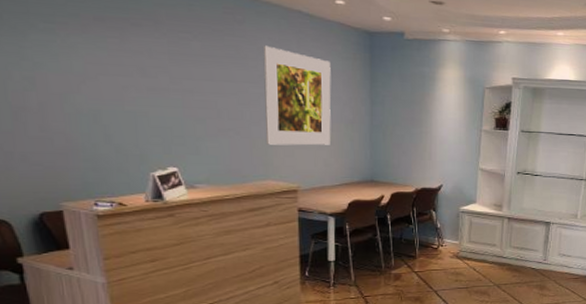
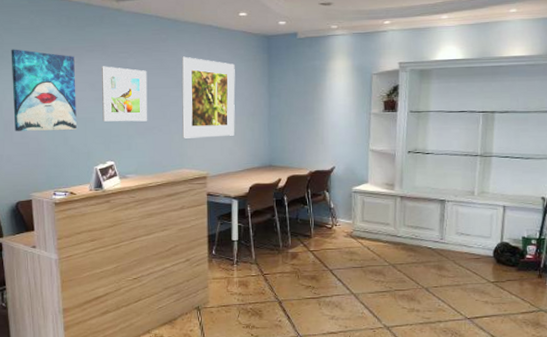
wall art: none [13,9,123,125] -> present [11,49,77,131]
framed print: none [153,46,221,121] -> present [101,66,148,122]

